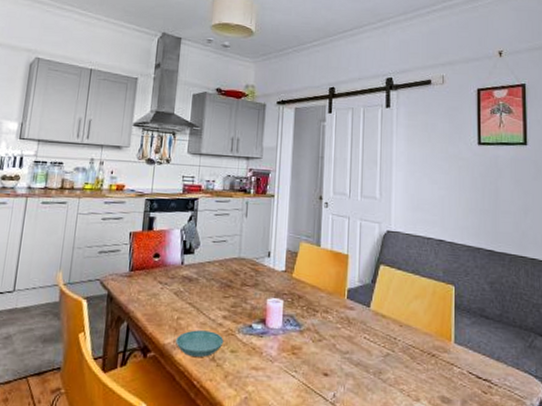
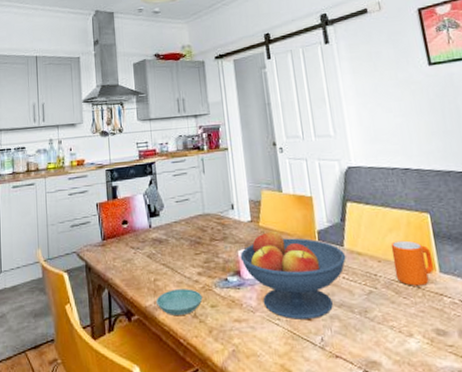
fruit bowl: none [268,281,371,375] -> present [240,230,346,319]
mug: none [413,308,450,354] -> present [391,240,434,286]

